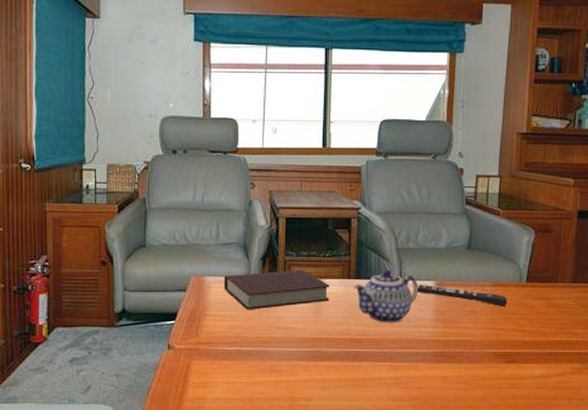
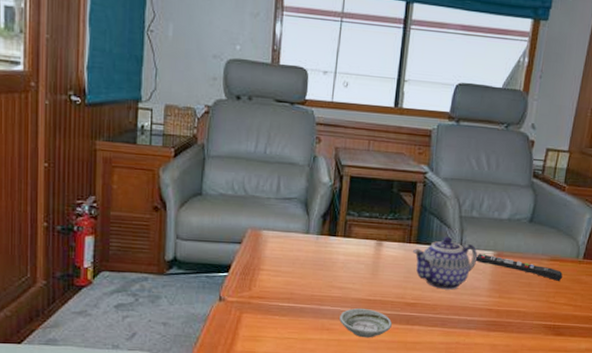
book: present [224,270,330,310] -> none [281,230,390,268]
saucer: none [287,348,339,378] -> present [339,308,392,338]

